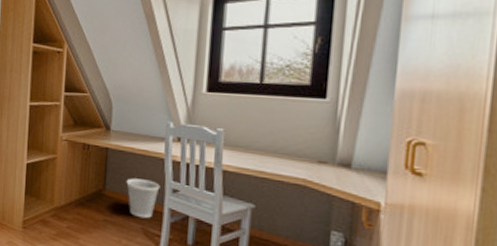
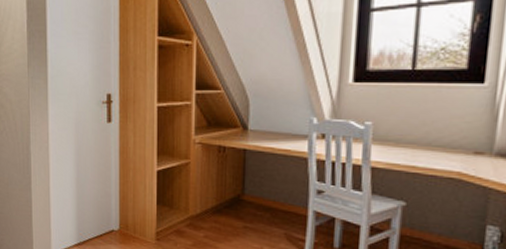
wastebasket: present [126,178,160,219] -> none [267,180,304,223]

